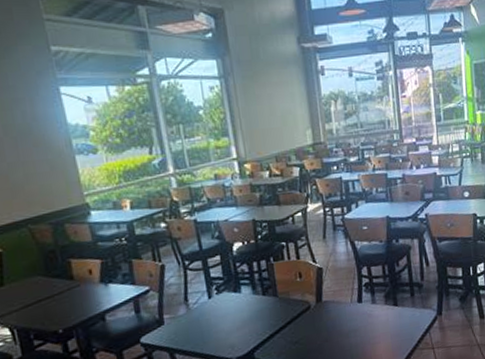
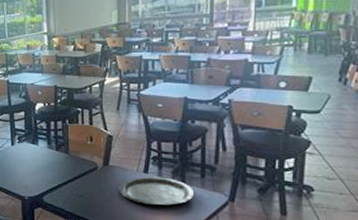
plate: none [335,303,408,337] -> present [119,176,195,206]

